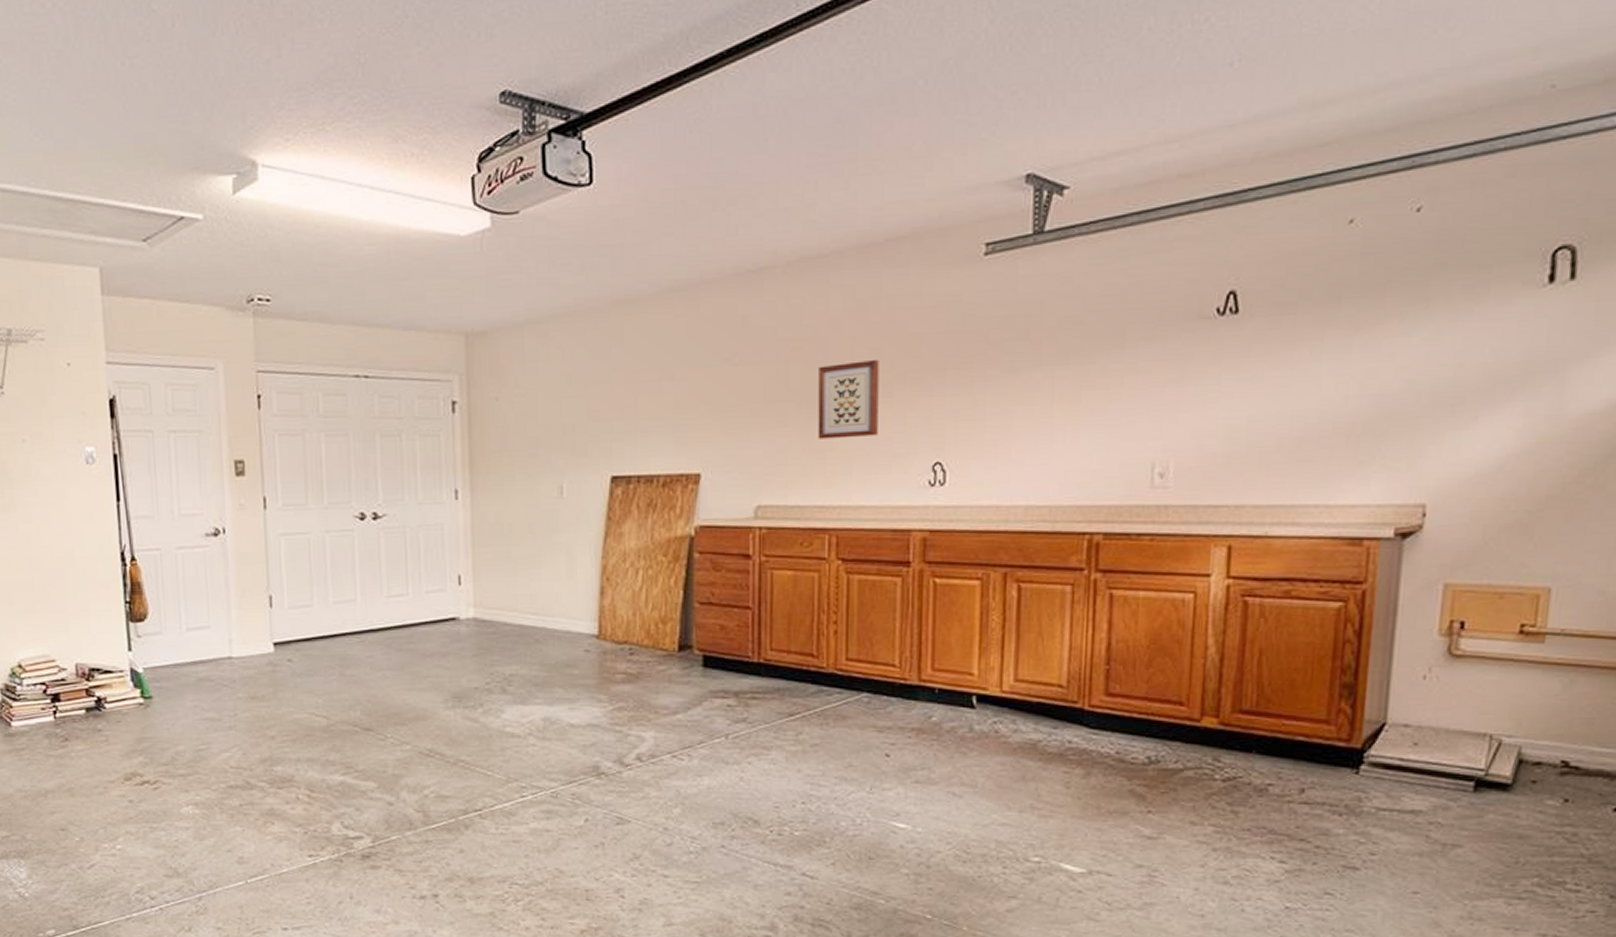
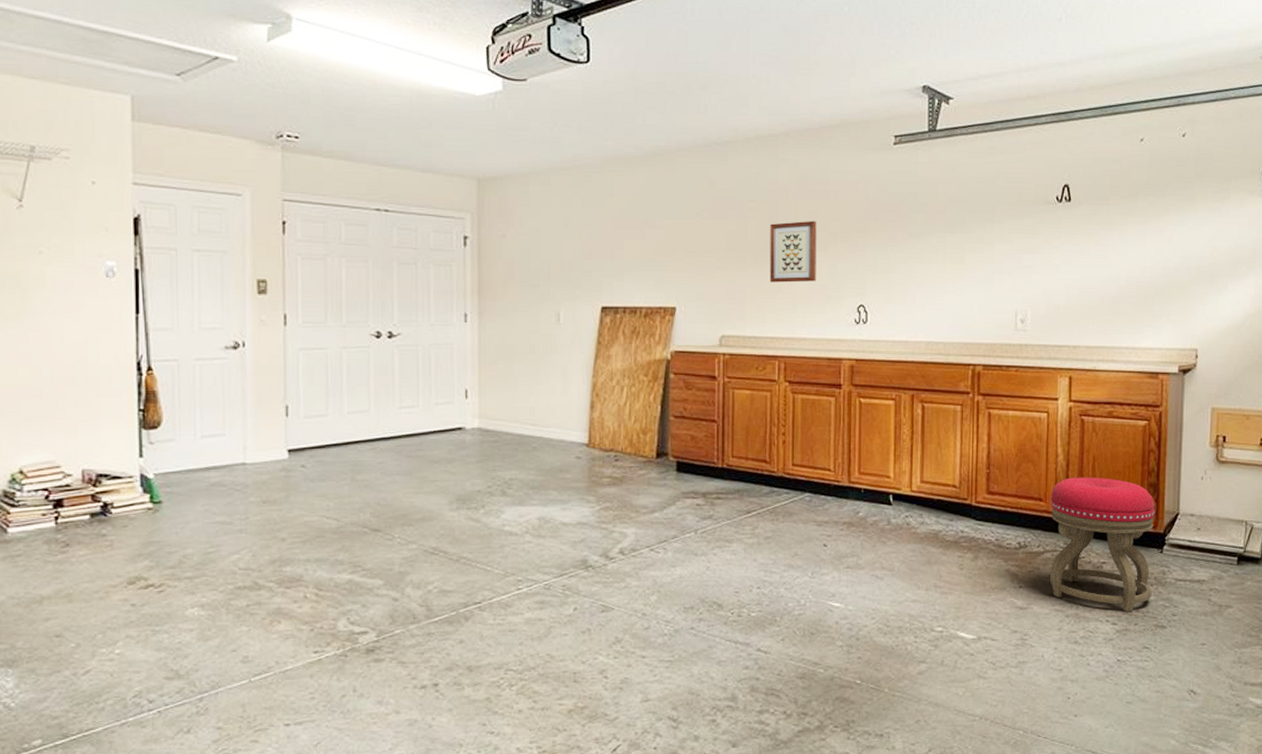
stool: none [1191,675,1350,847] -> present [1050,477,1155,611]

